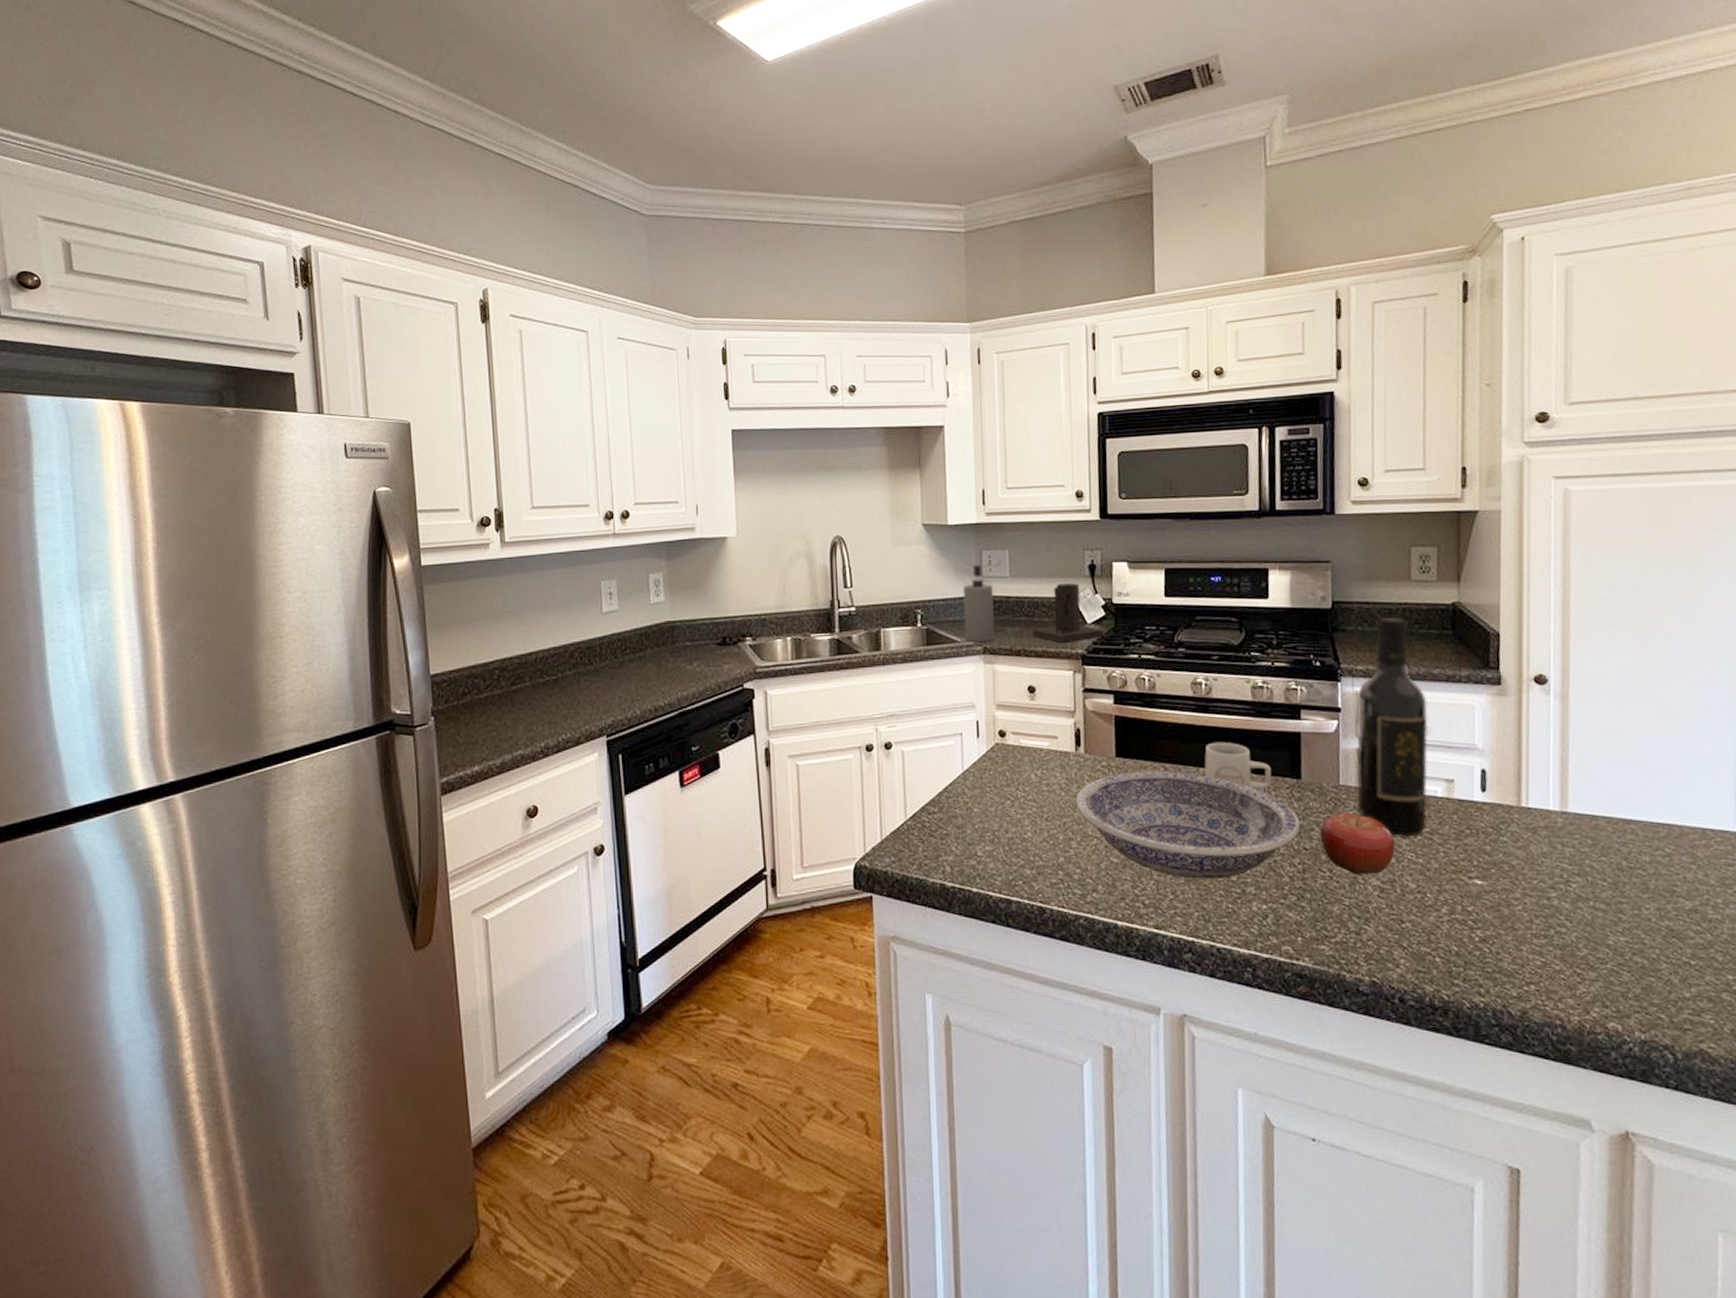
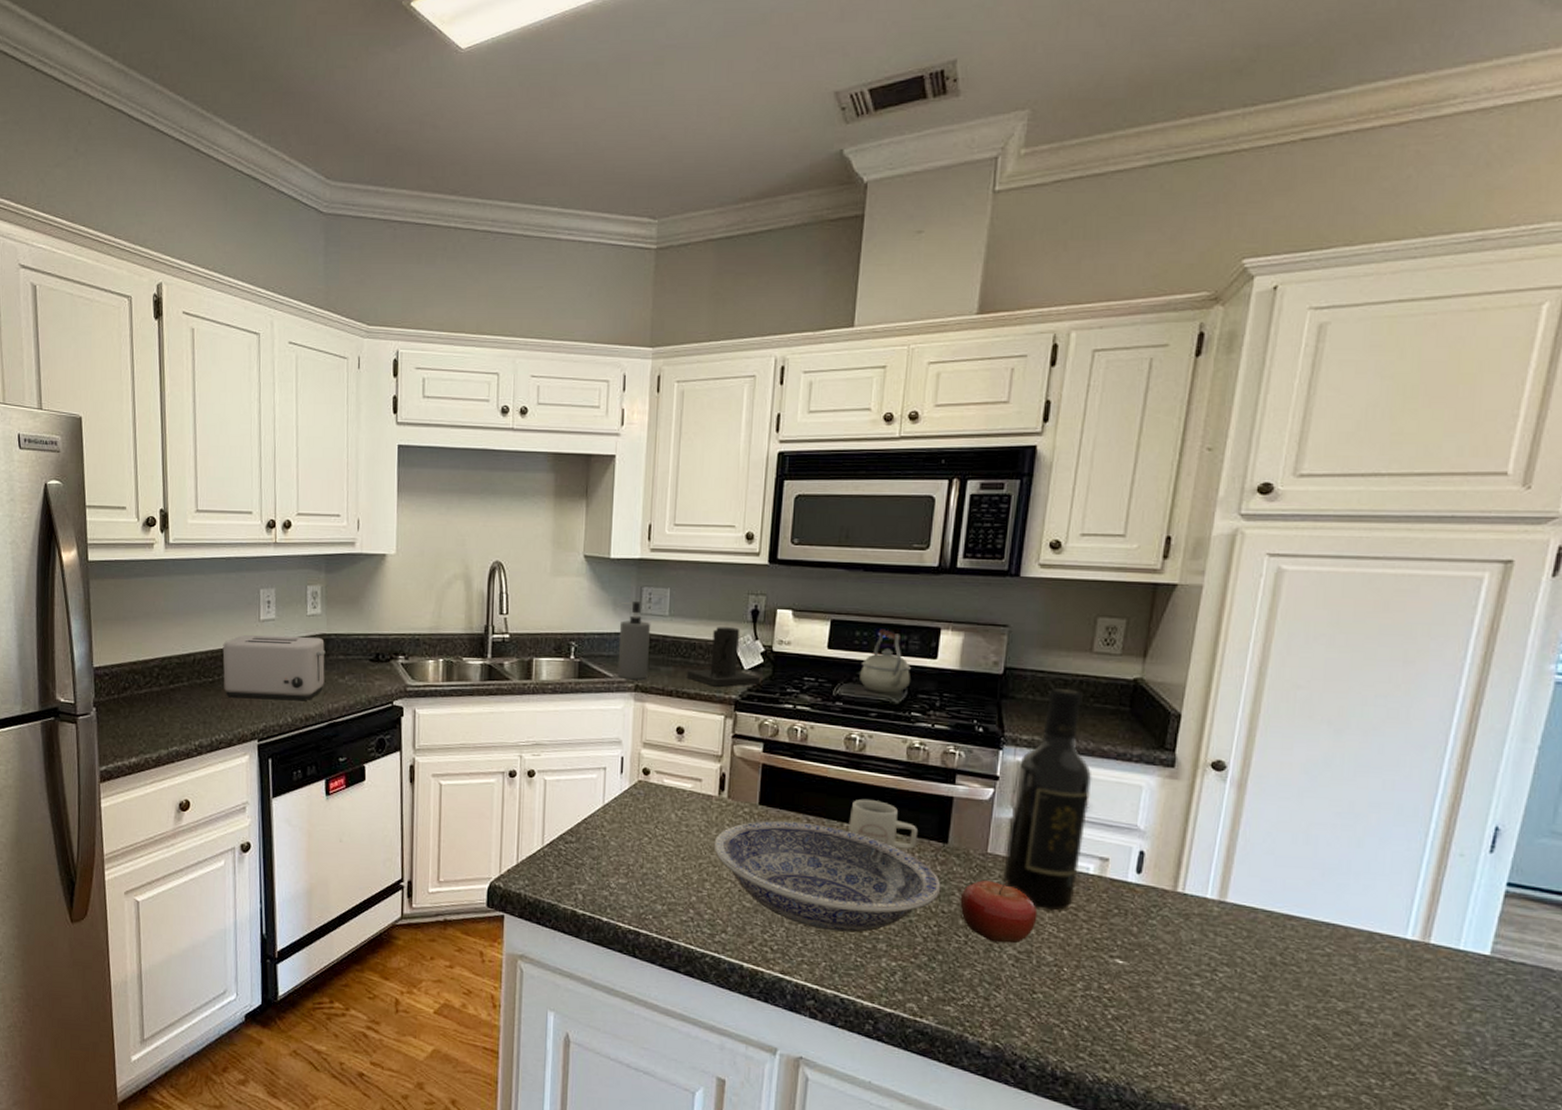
toaster: none [565,625,672,694] -> present [222,635,326,701]
kettle: none [1197,573,1247,638] -> present [858,629,912,696]

